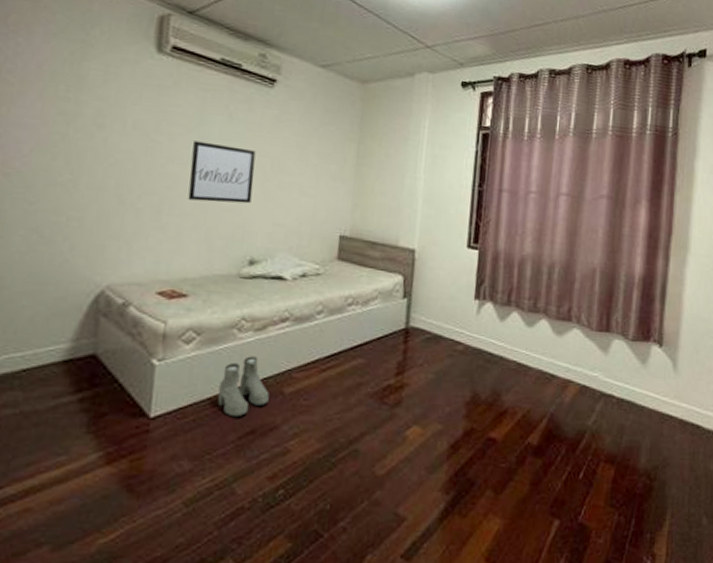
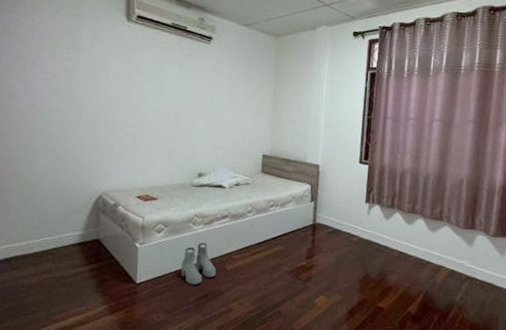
wall art: present [188,141,256,204] -> none [154,86,200,132]

